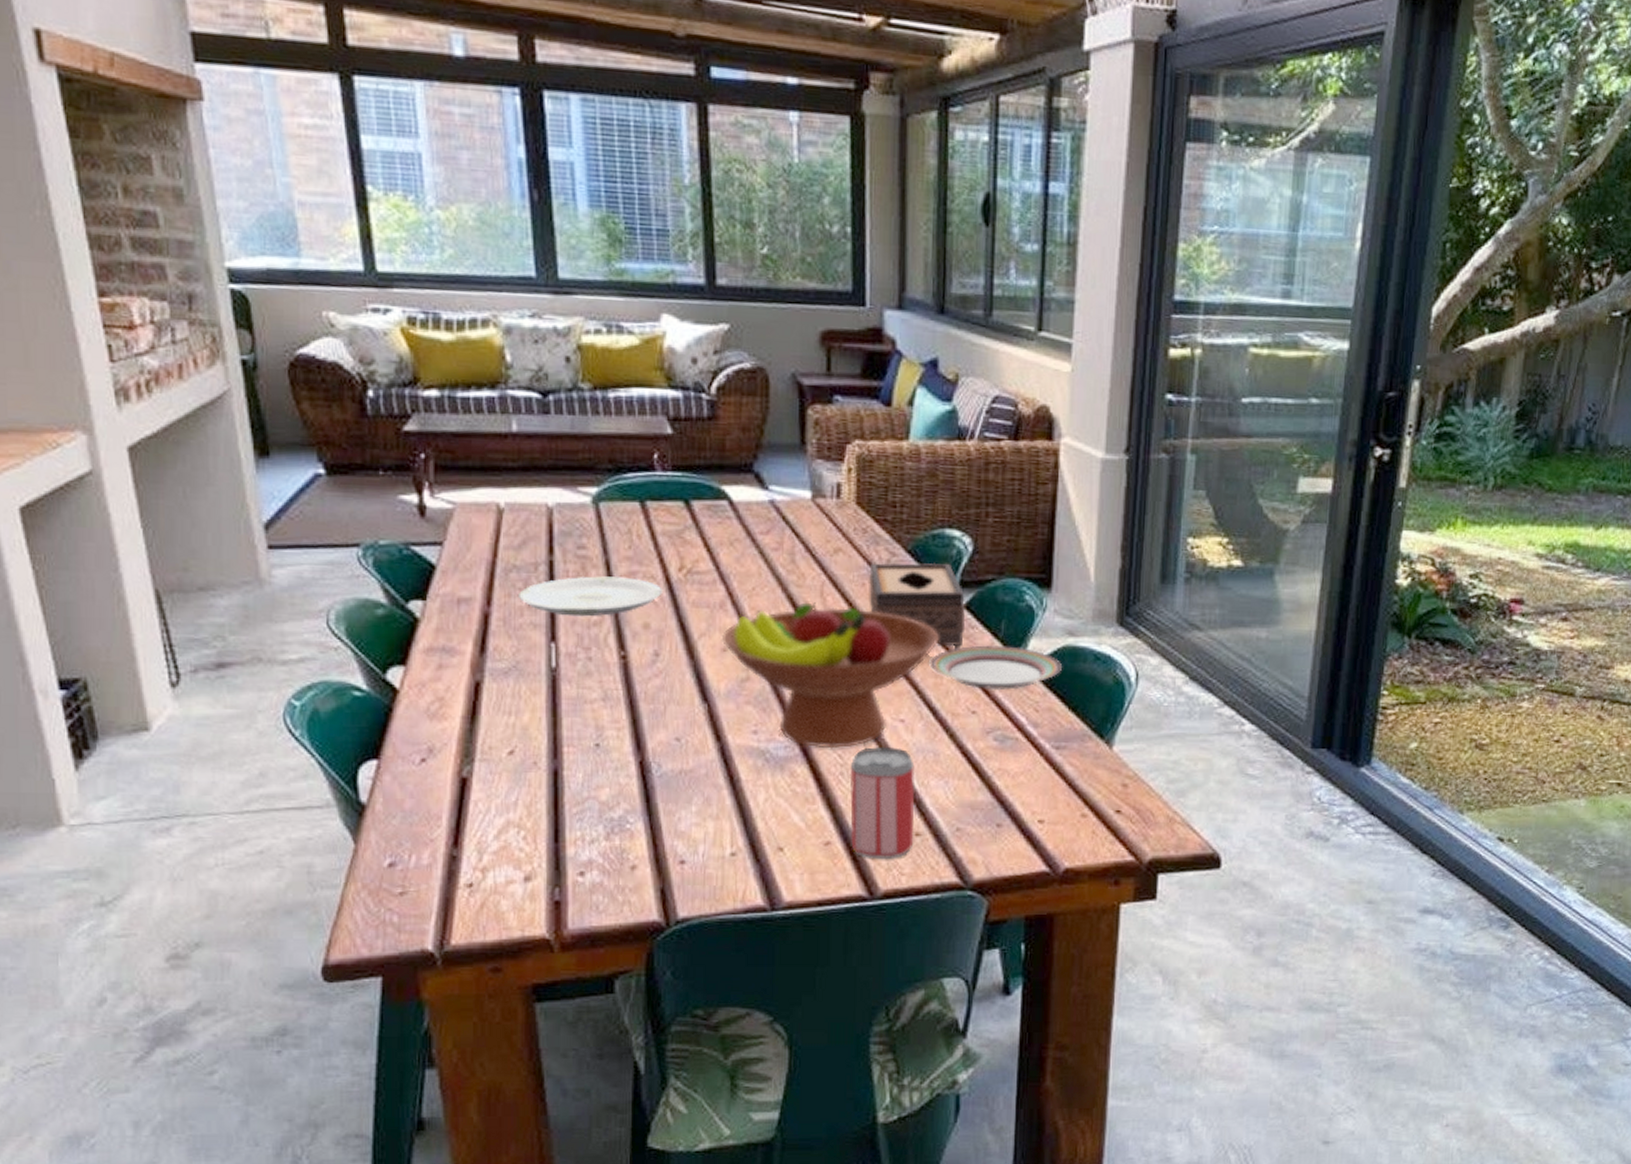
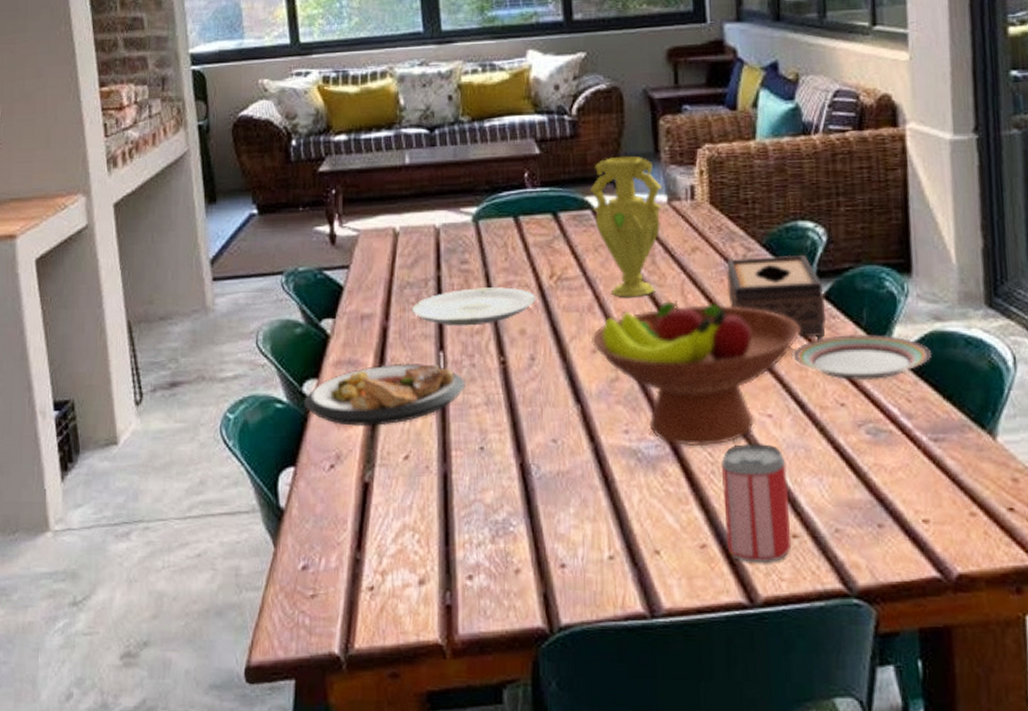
plate: none [388,652,580,719] -> present [304,362,466,426]
vase: none [726,444,806,597] -> present [589,155,662,297]

